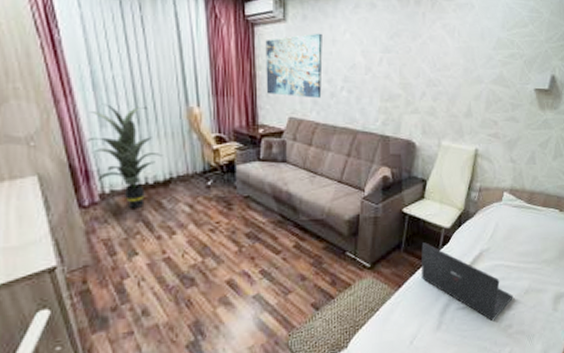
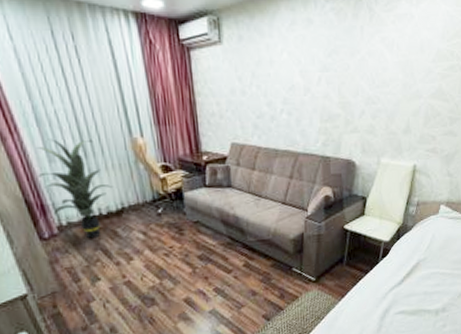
wall art: present [265,33,323,99] -> none [202,54,262,123]
laptop: present [421,242,513,321] -> none [362,256,448,322]

